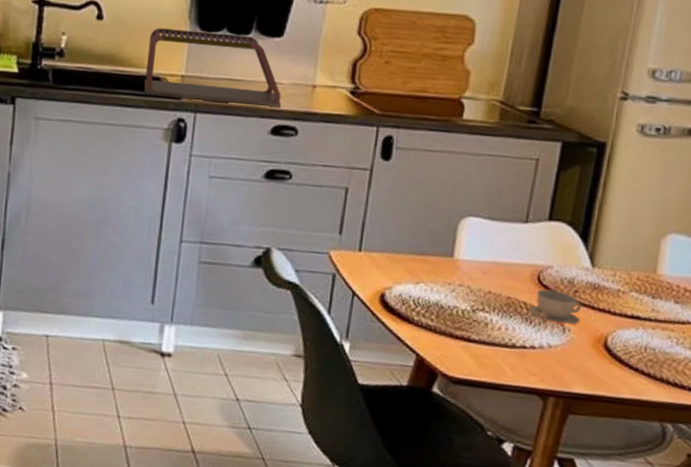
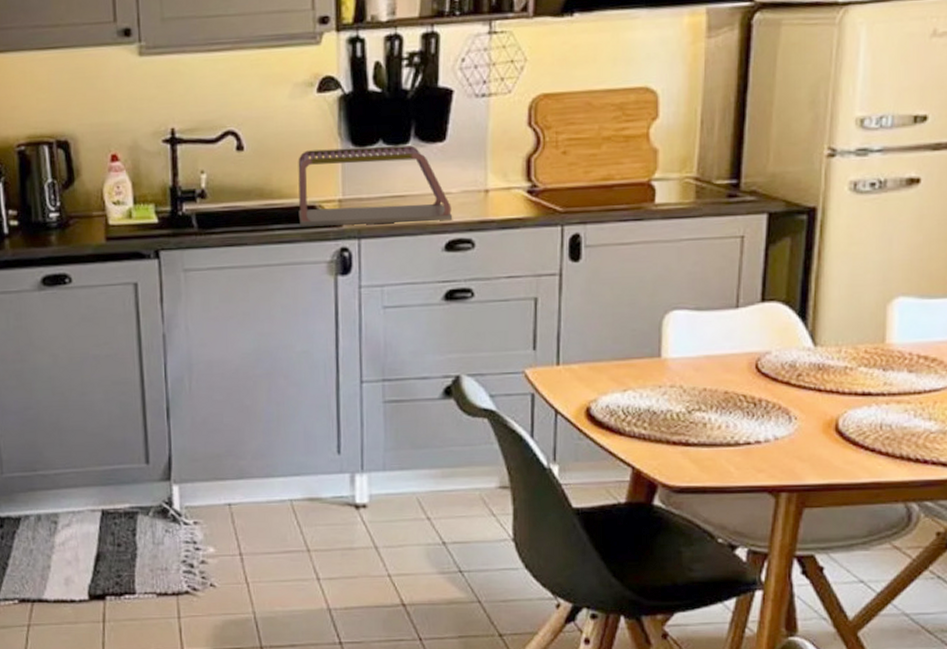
teacup: present [527,289,582,325] -> none [747,377,807,413]

